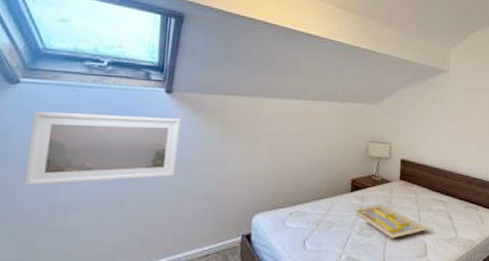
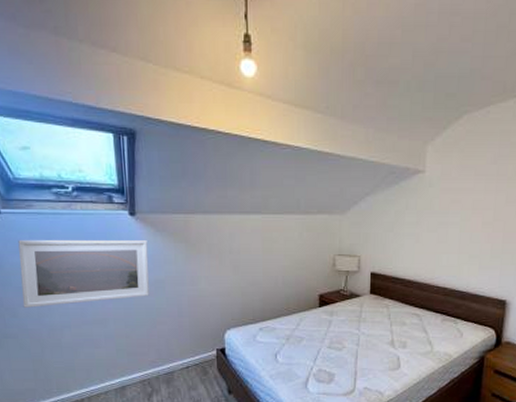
serving tray: present [355,204,428,238] -> none [324,319,401,352]

